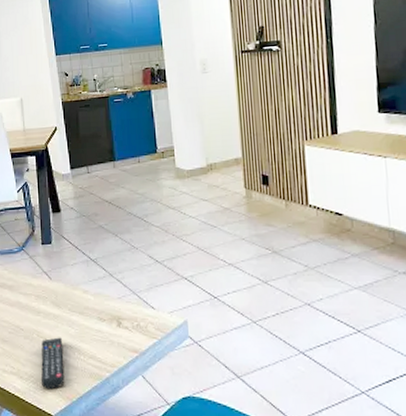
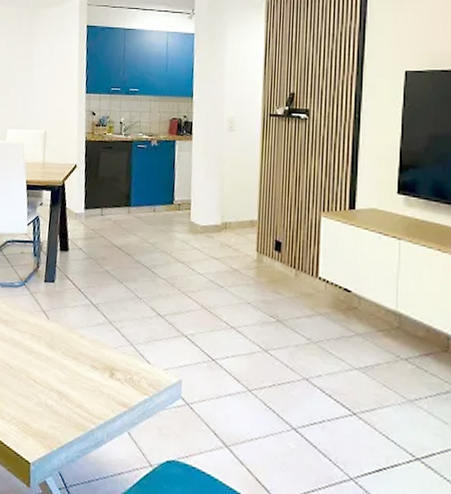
remote control: present [41,337,65,390] -> none [23,380,51,435]

